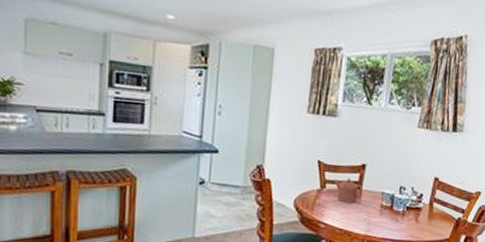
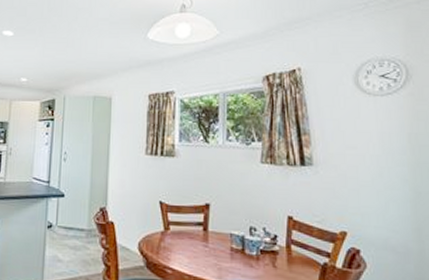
teapot: present [334,179,363,202] -> none [178,219,210,245]

